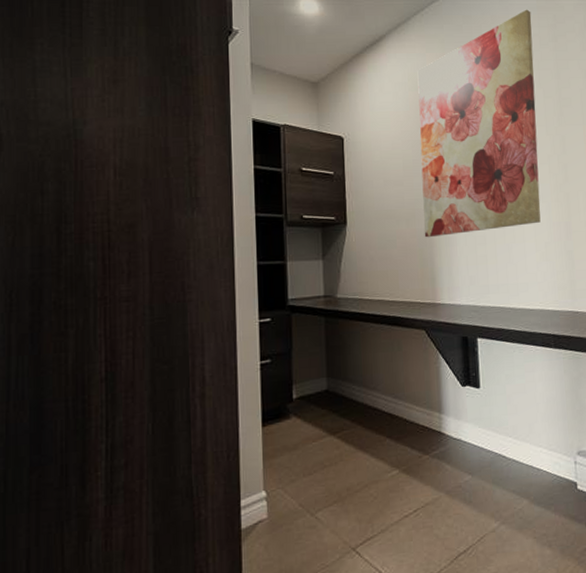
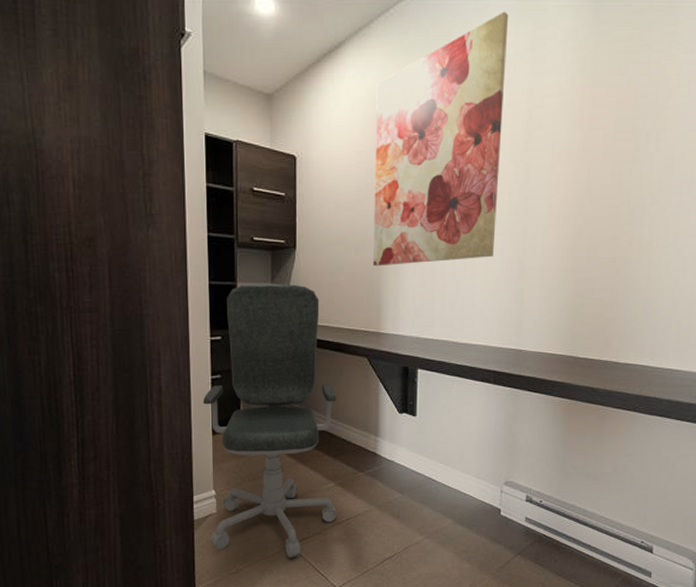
office chair: none [251,260,403,564] -> present [202,284,337,558]

